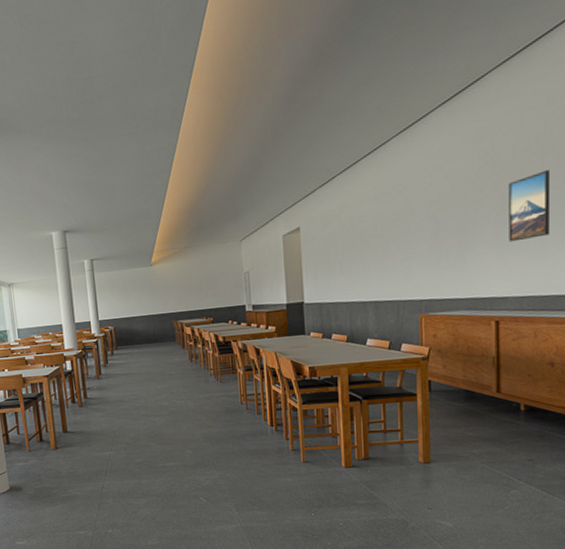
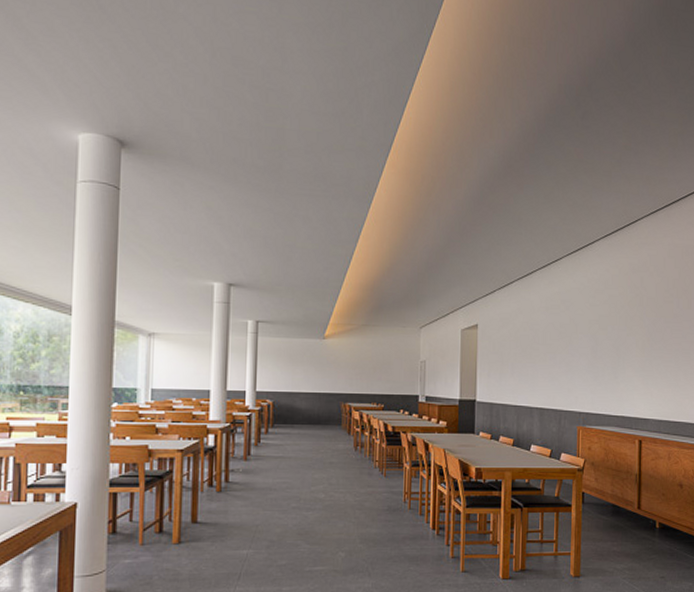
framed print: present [509,170,549,242] -> none [651,311,682,370]

